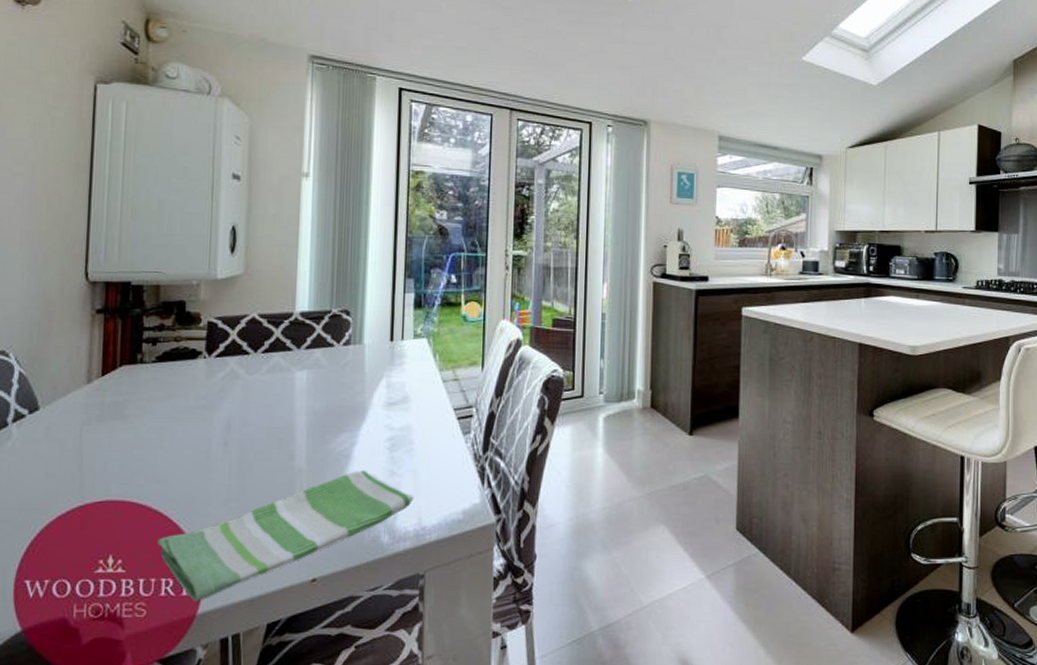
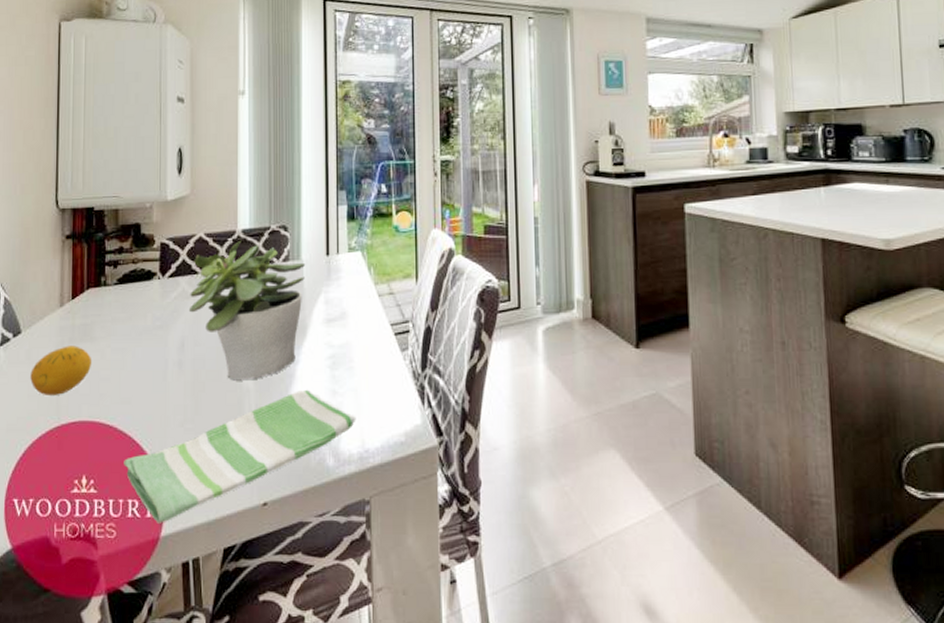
fruit: none [49,423,124,475] -> present [30,345,92,397]
potted plant: none [237,322,368,461] -> present [188,240,306,381]

